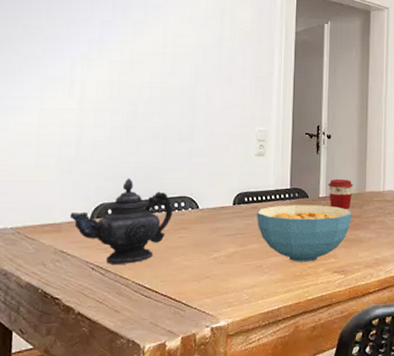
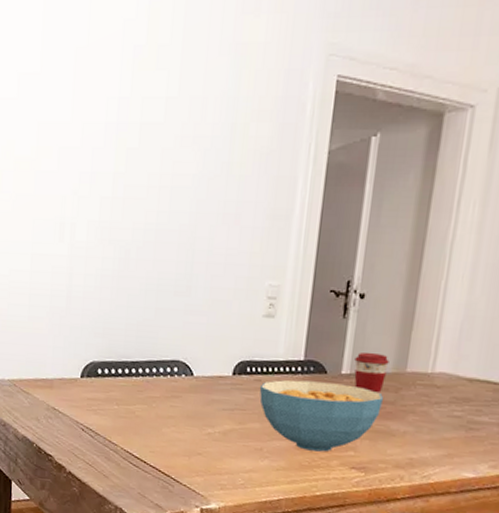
teapot: present [70,178,173,266] -> none [62,335,166,430]

